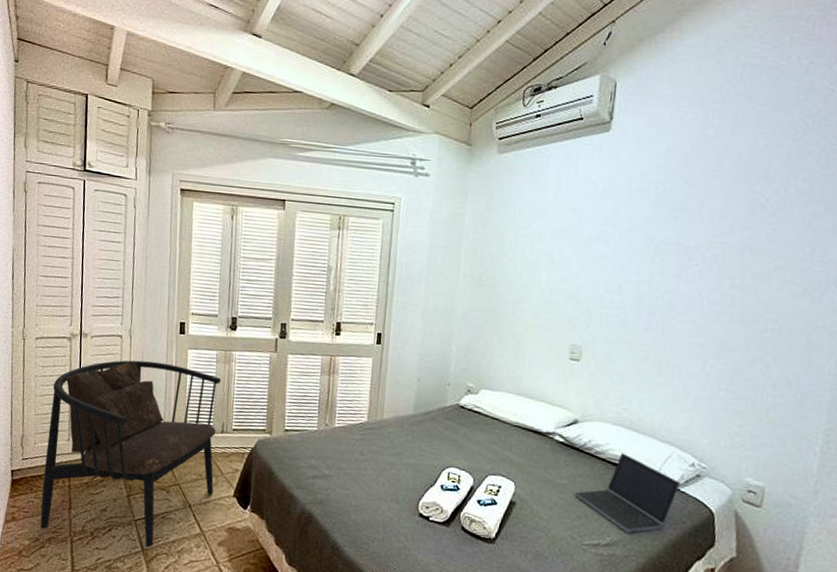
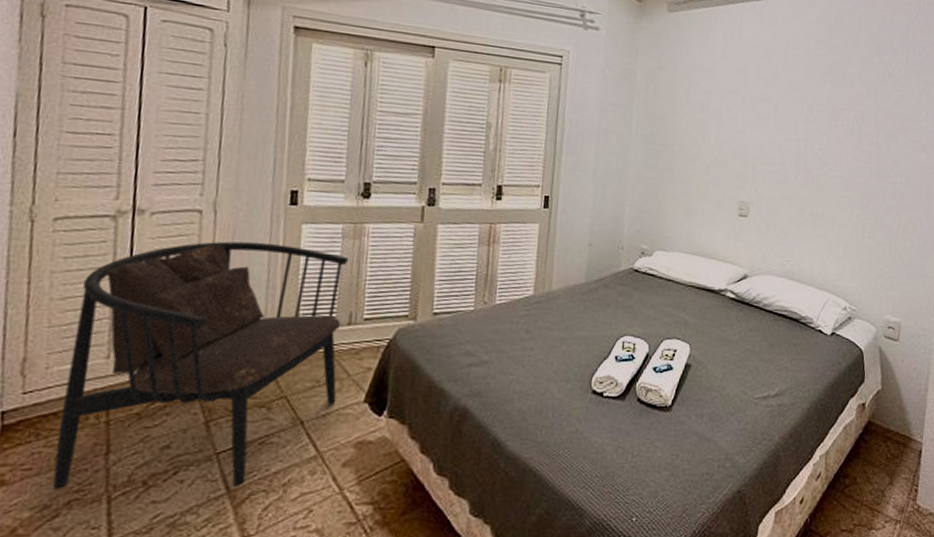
laptop computer: present [575,453,680,534] -> none [746,303,836,381]

